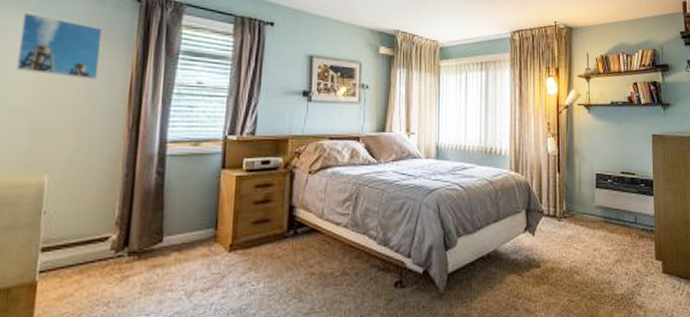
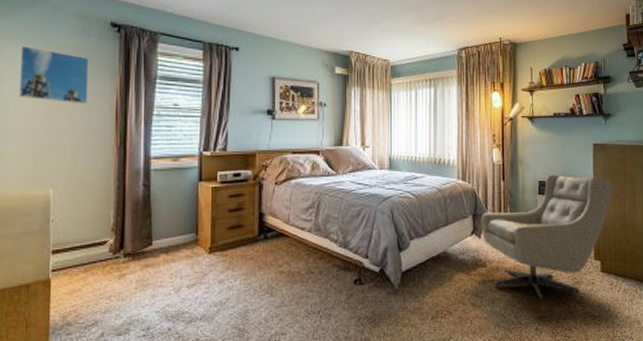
armchair: none [535,167,675,305] -> present [481,174,614,300]

